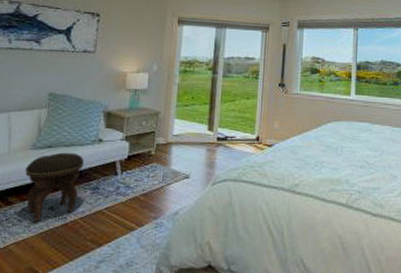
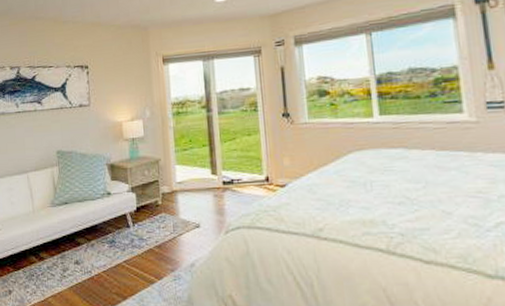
footstool: present [25,152,84,222] -> none [49,207,98,276]

